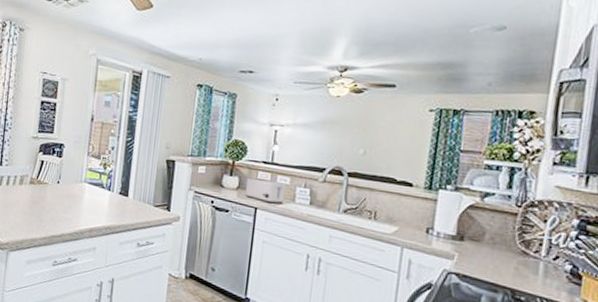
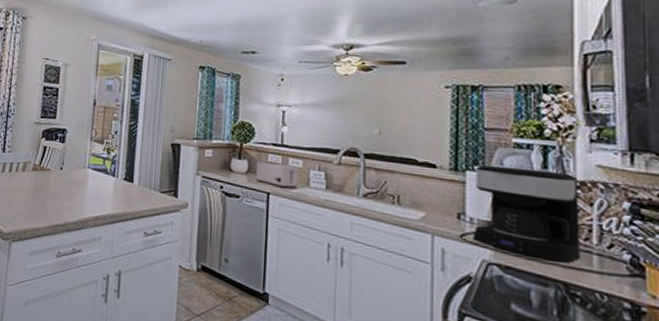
coffee maker: none [425,184,581,286] -> present [459,164,644,279]

